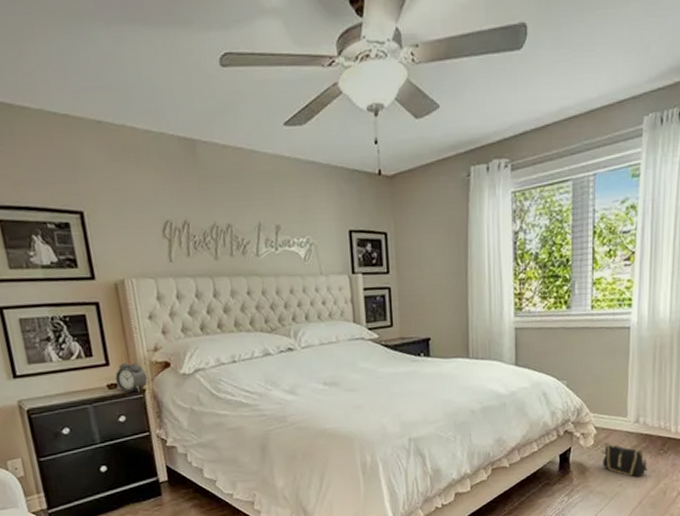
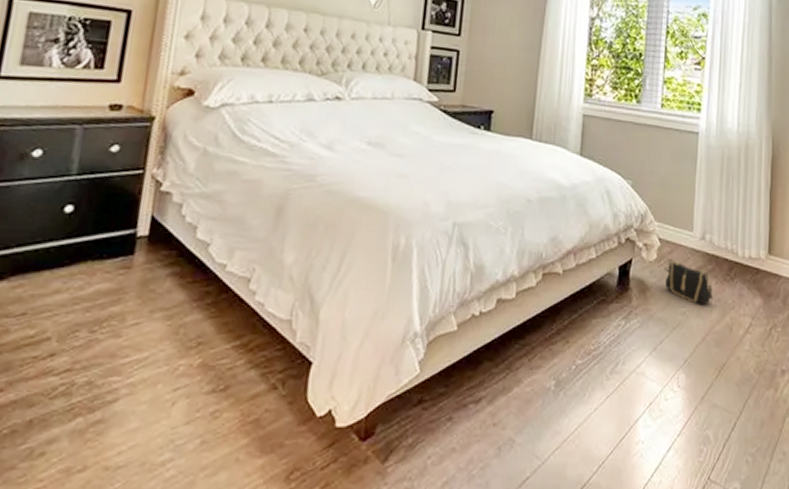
alarm clock: present [115,362,148,393] -> none [121,82,163,120]

